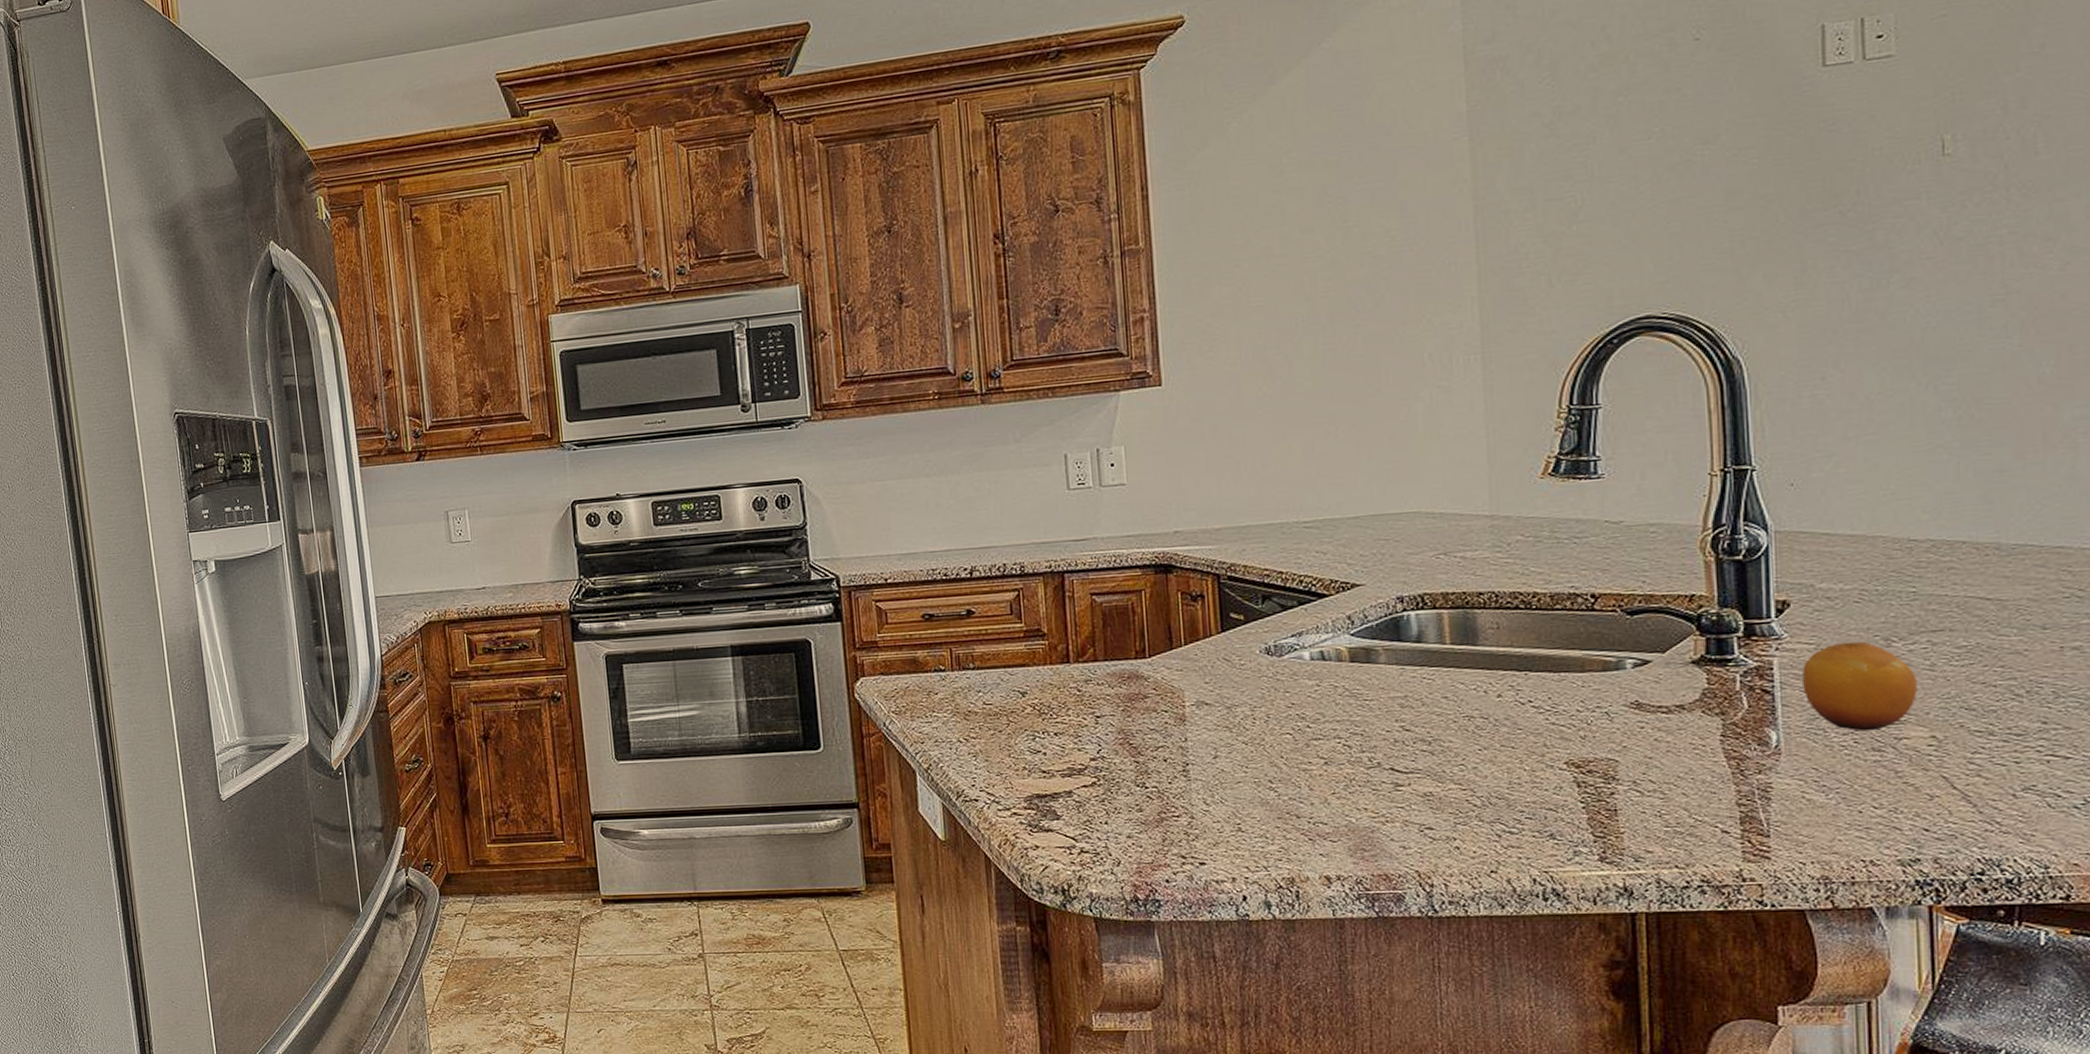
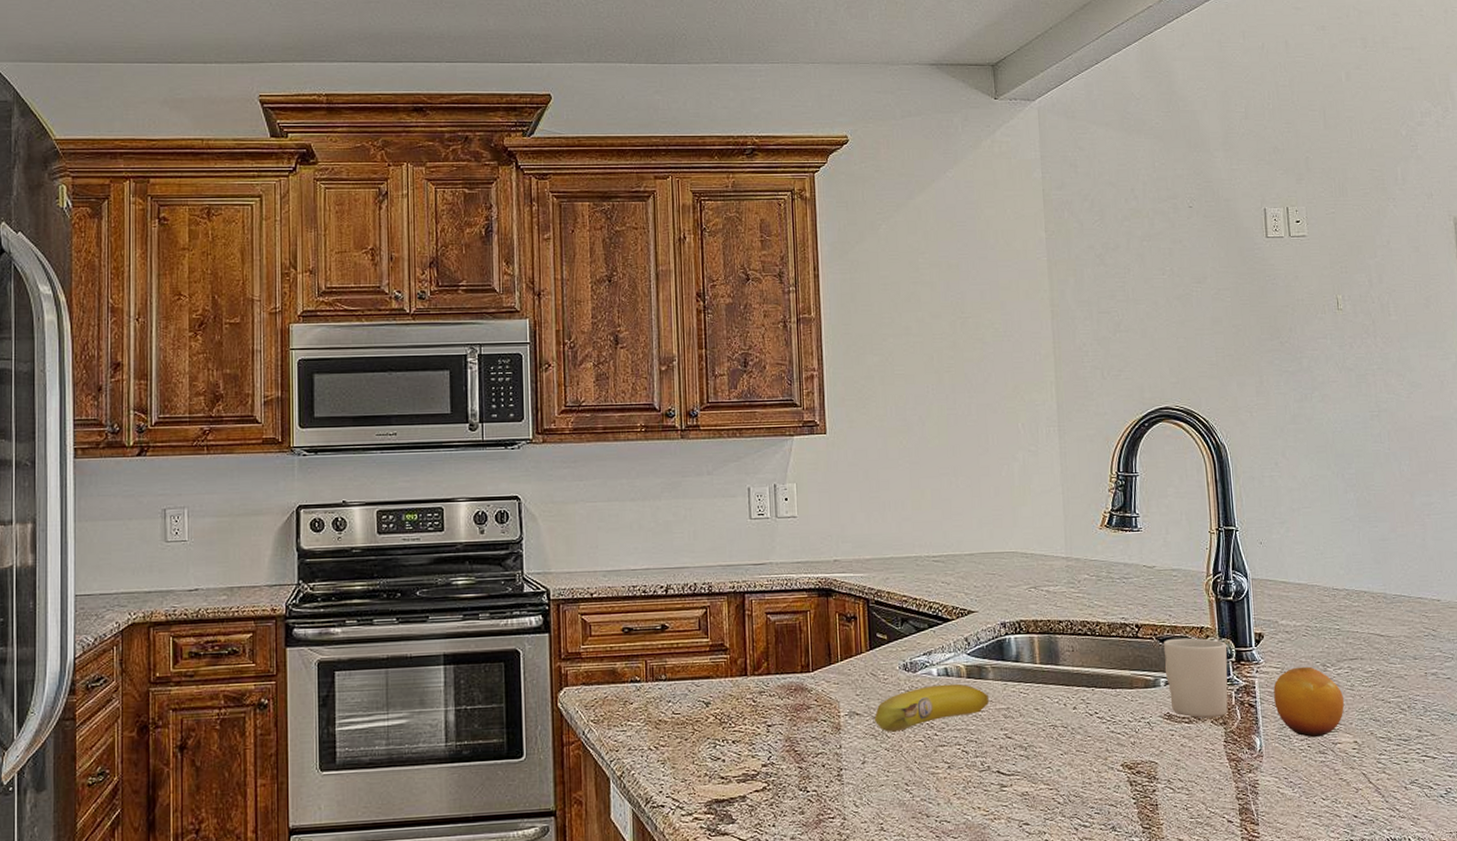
fruit: none [1228,668,1379,724] -> present [874,683,989,732]
mug: none [1632,608,1731,707] -> present [1163,637,1228,718]

